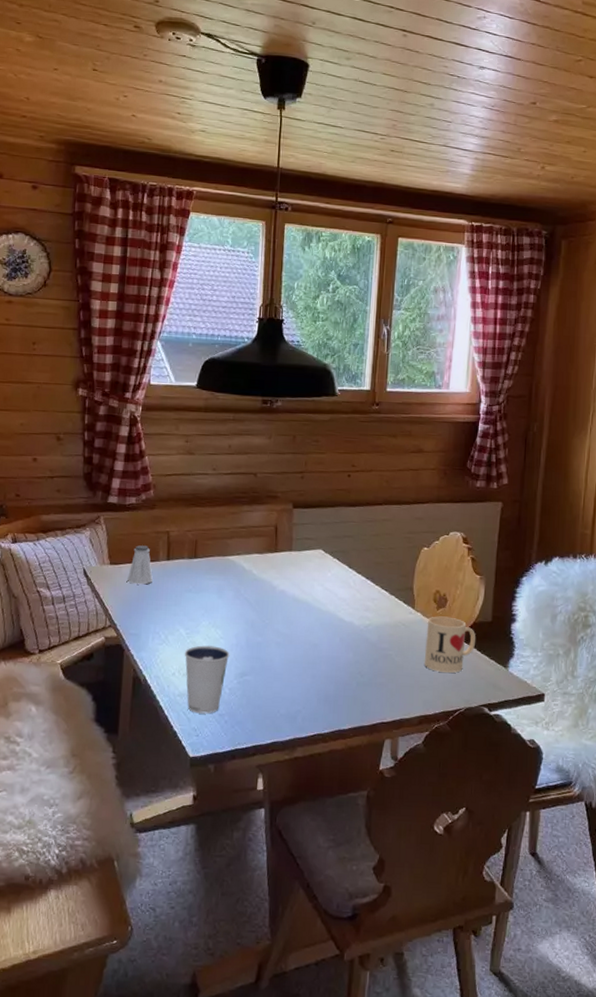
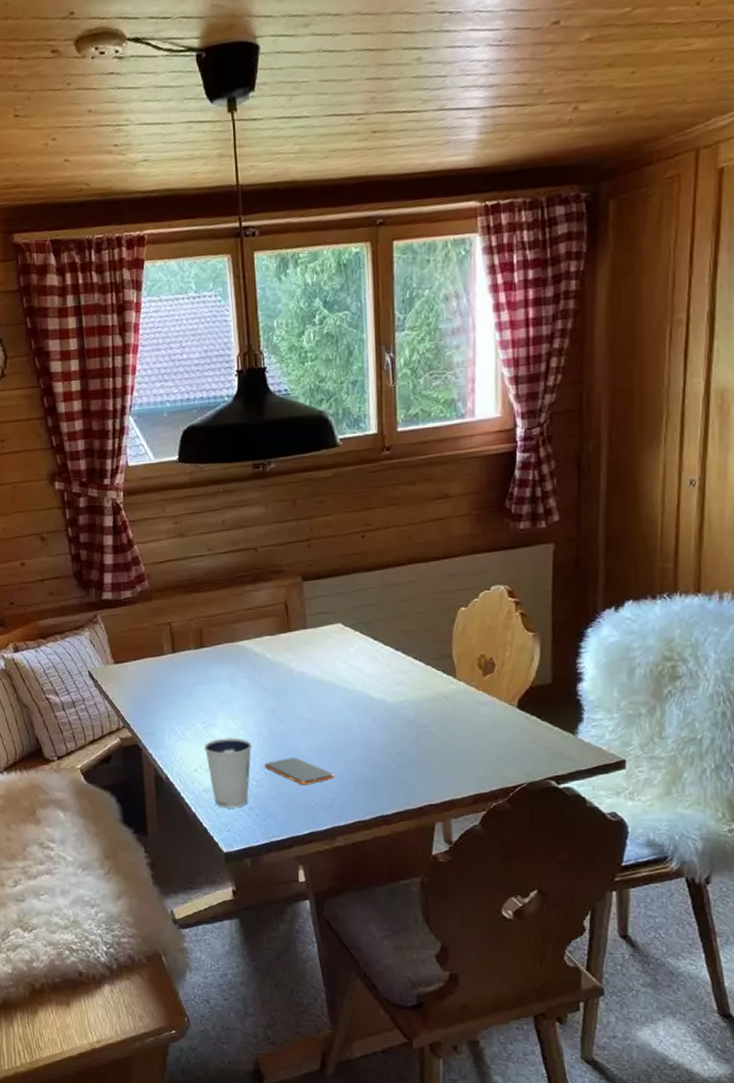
saltshaker: present [126,545,153,585] -> none [133,640,160,682]
smartphone: none [238,669,301,696] -> present [264,758,335,785]
mug: present [424,616,476,673] -> none [473,683,535,745]

